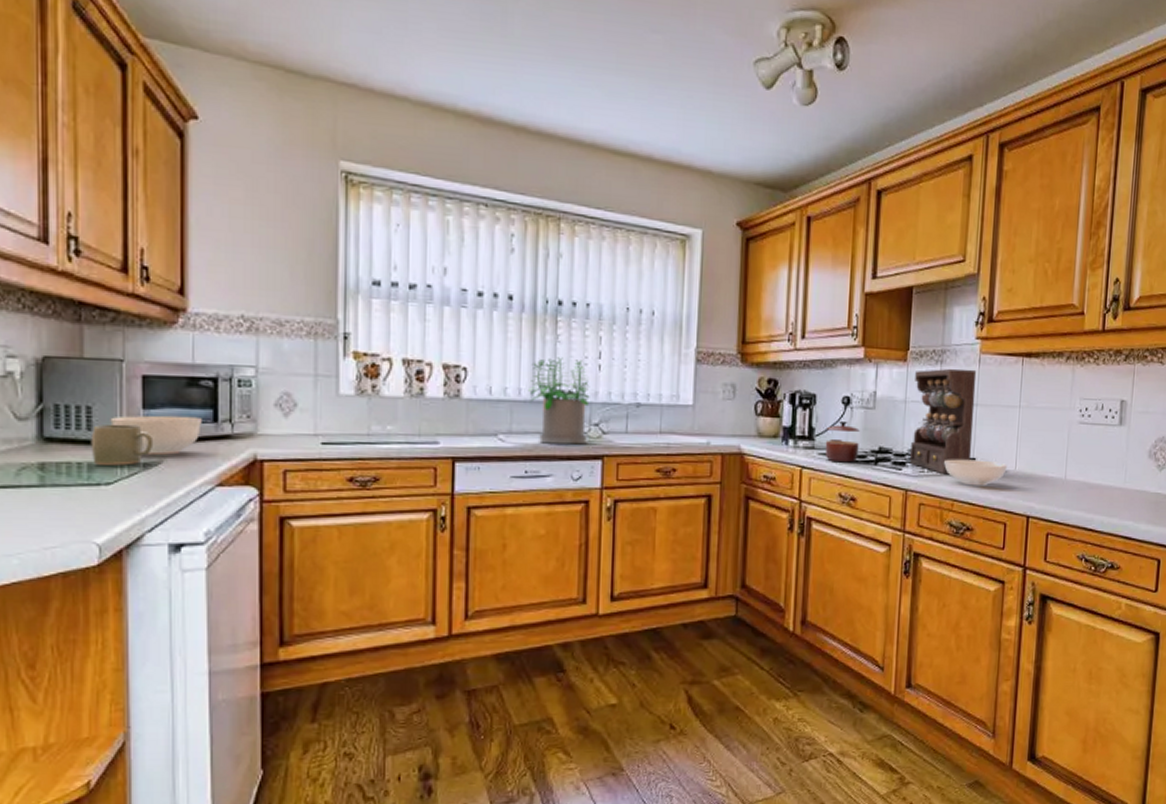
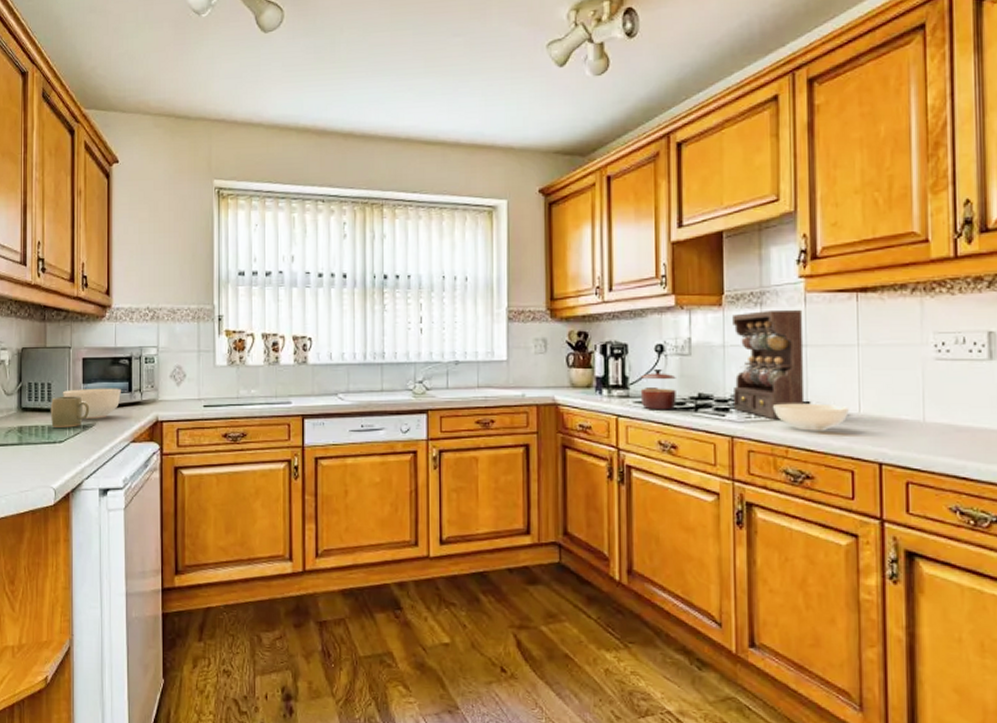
potted plant: present [529,357,590,445] -> none [362,324,414,401]

